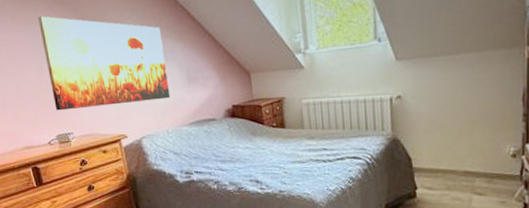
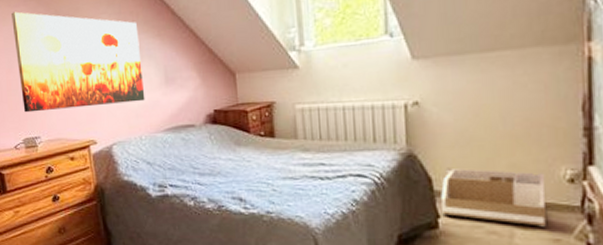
storage bin: none [418,148,496,192] -> present [440,167,547,227]

